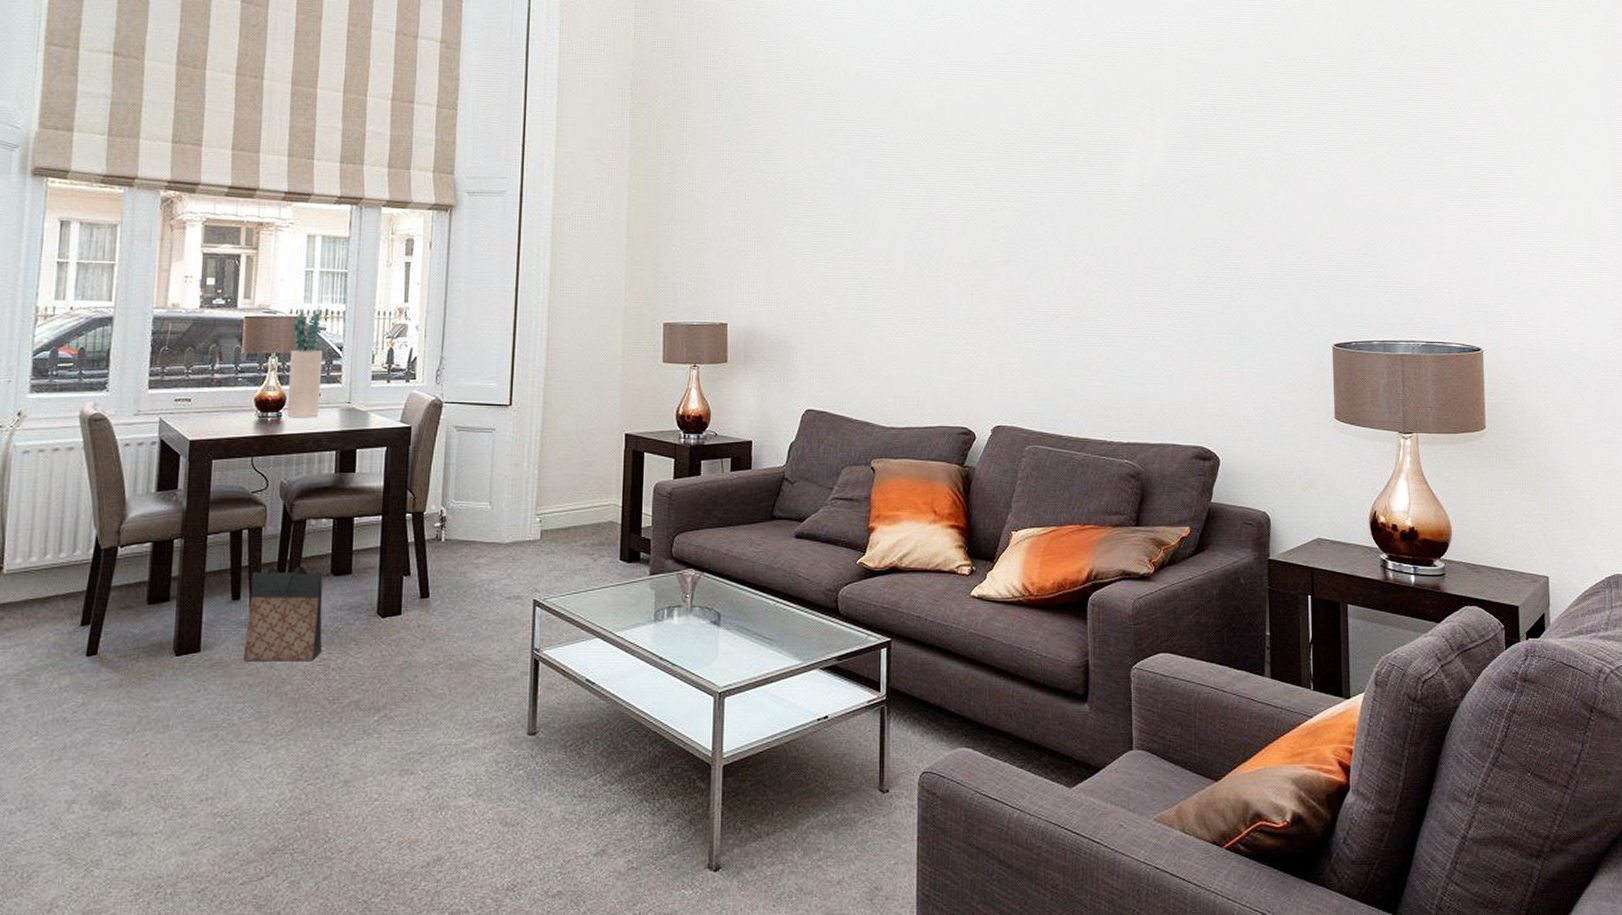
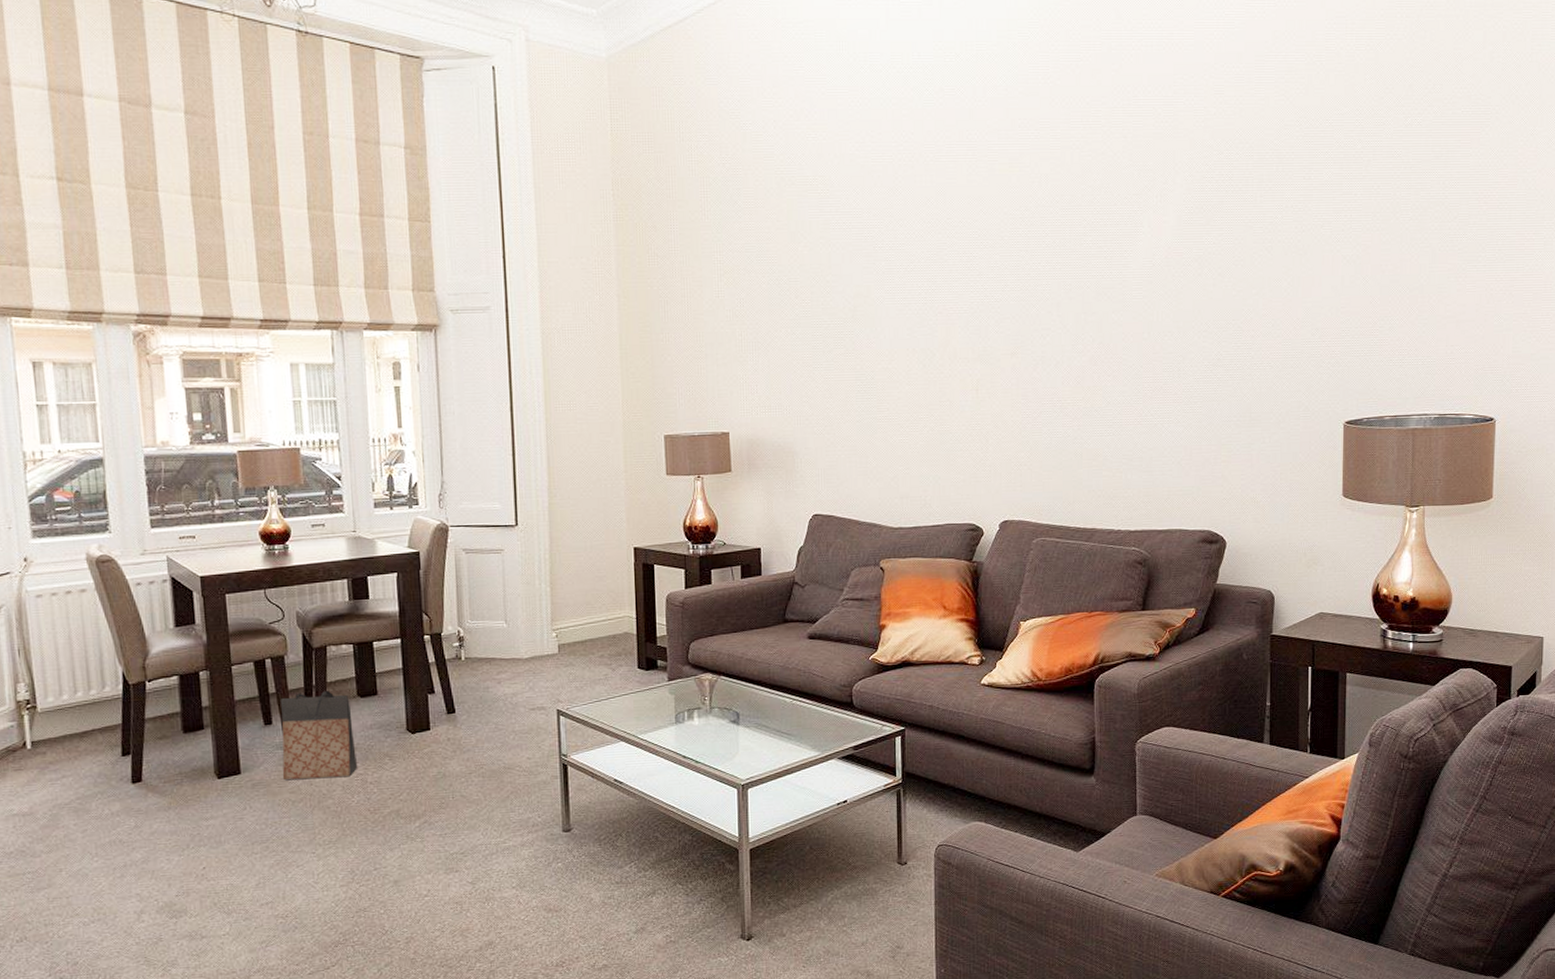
vase: present [287,306,323,418] -> none [288,436,325,550]

